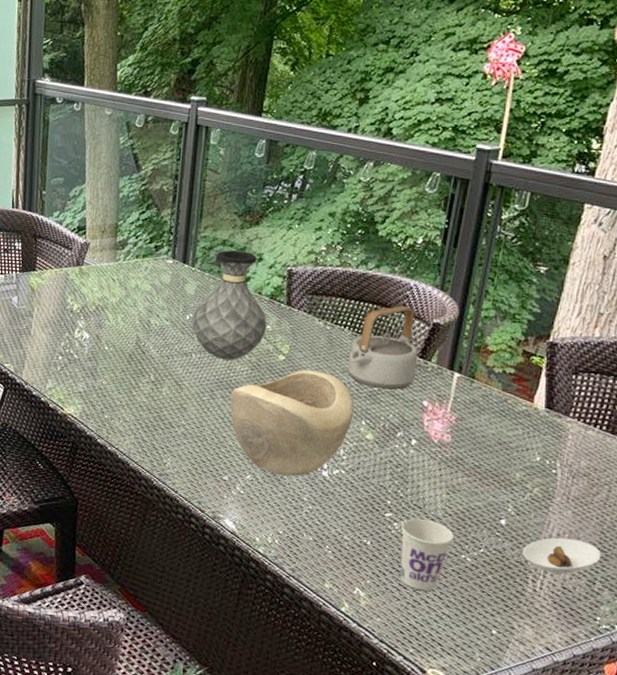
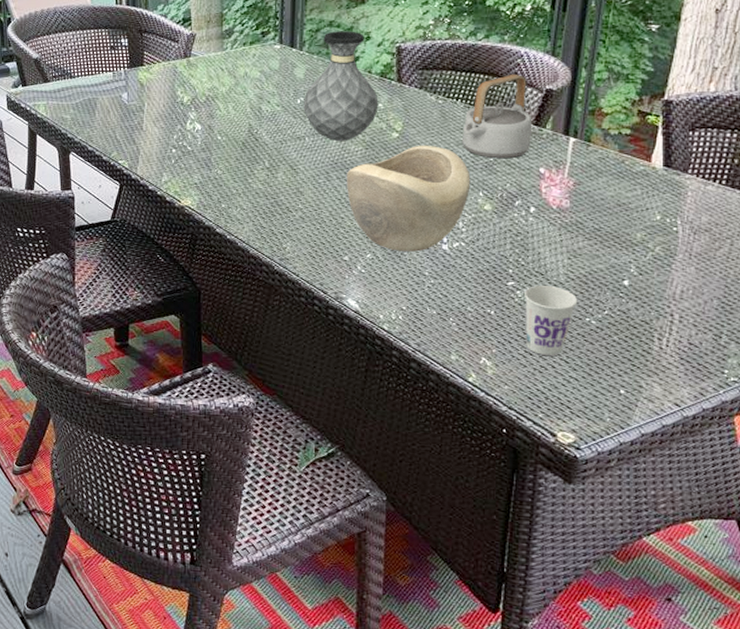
saucer: present [523,537,601,574] -> none [647,294,726,330]

